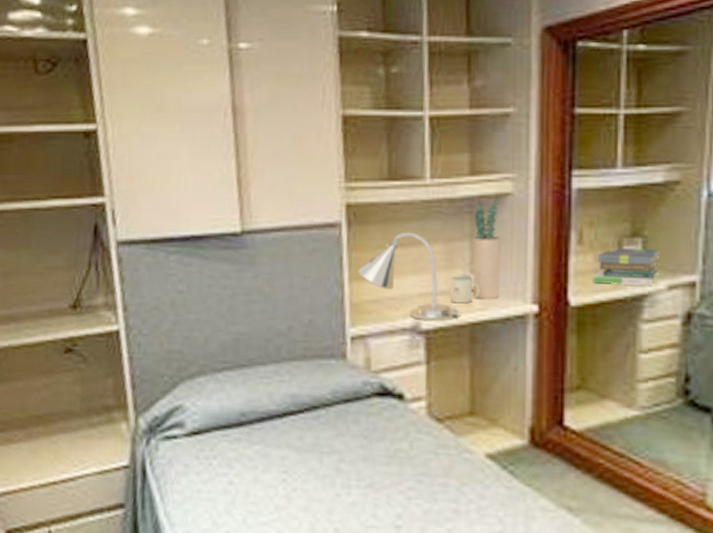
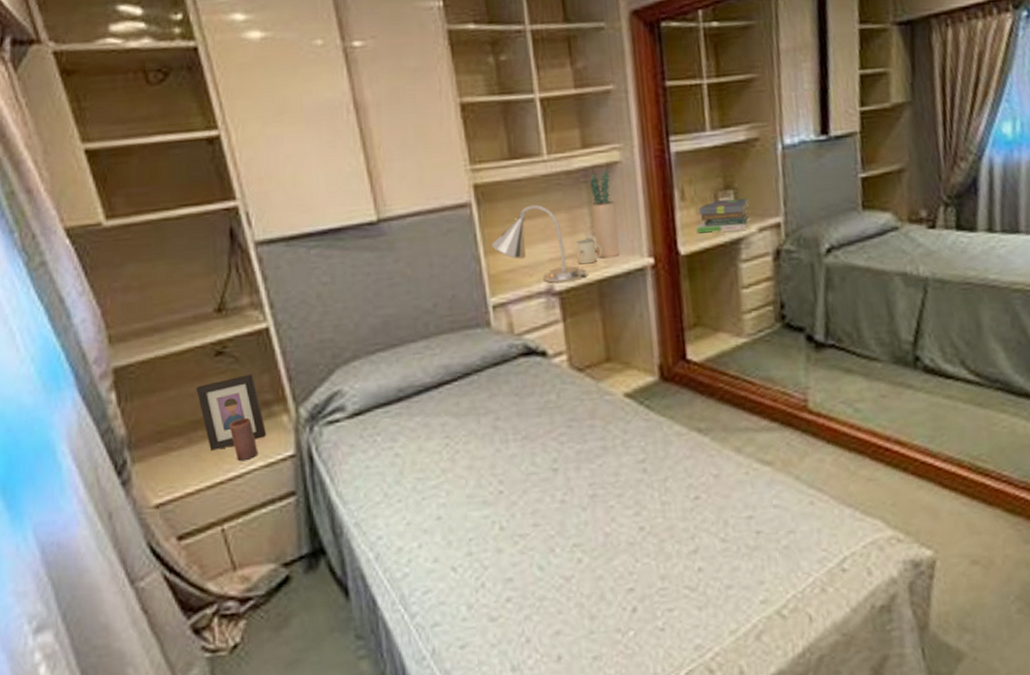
picture frame: none [42,376,104,450] -> present [196,374,266,452]
candle: none [68,420,94,465] -> present [229,418,259,462]

